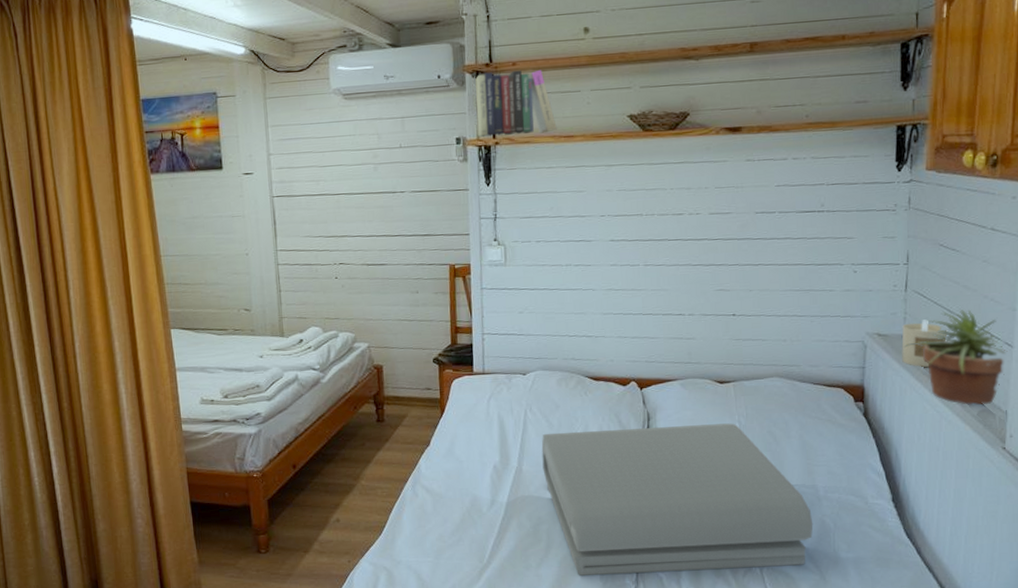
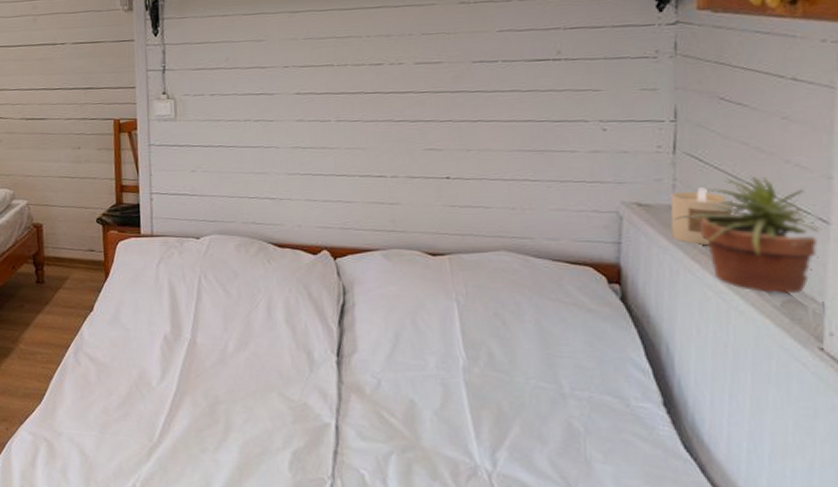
towel: present [541,423,813,576] -> none [218,302,557,474]

